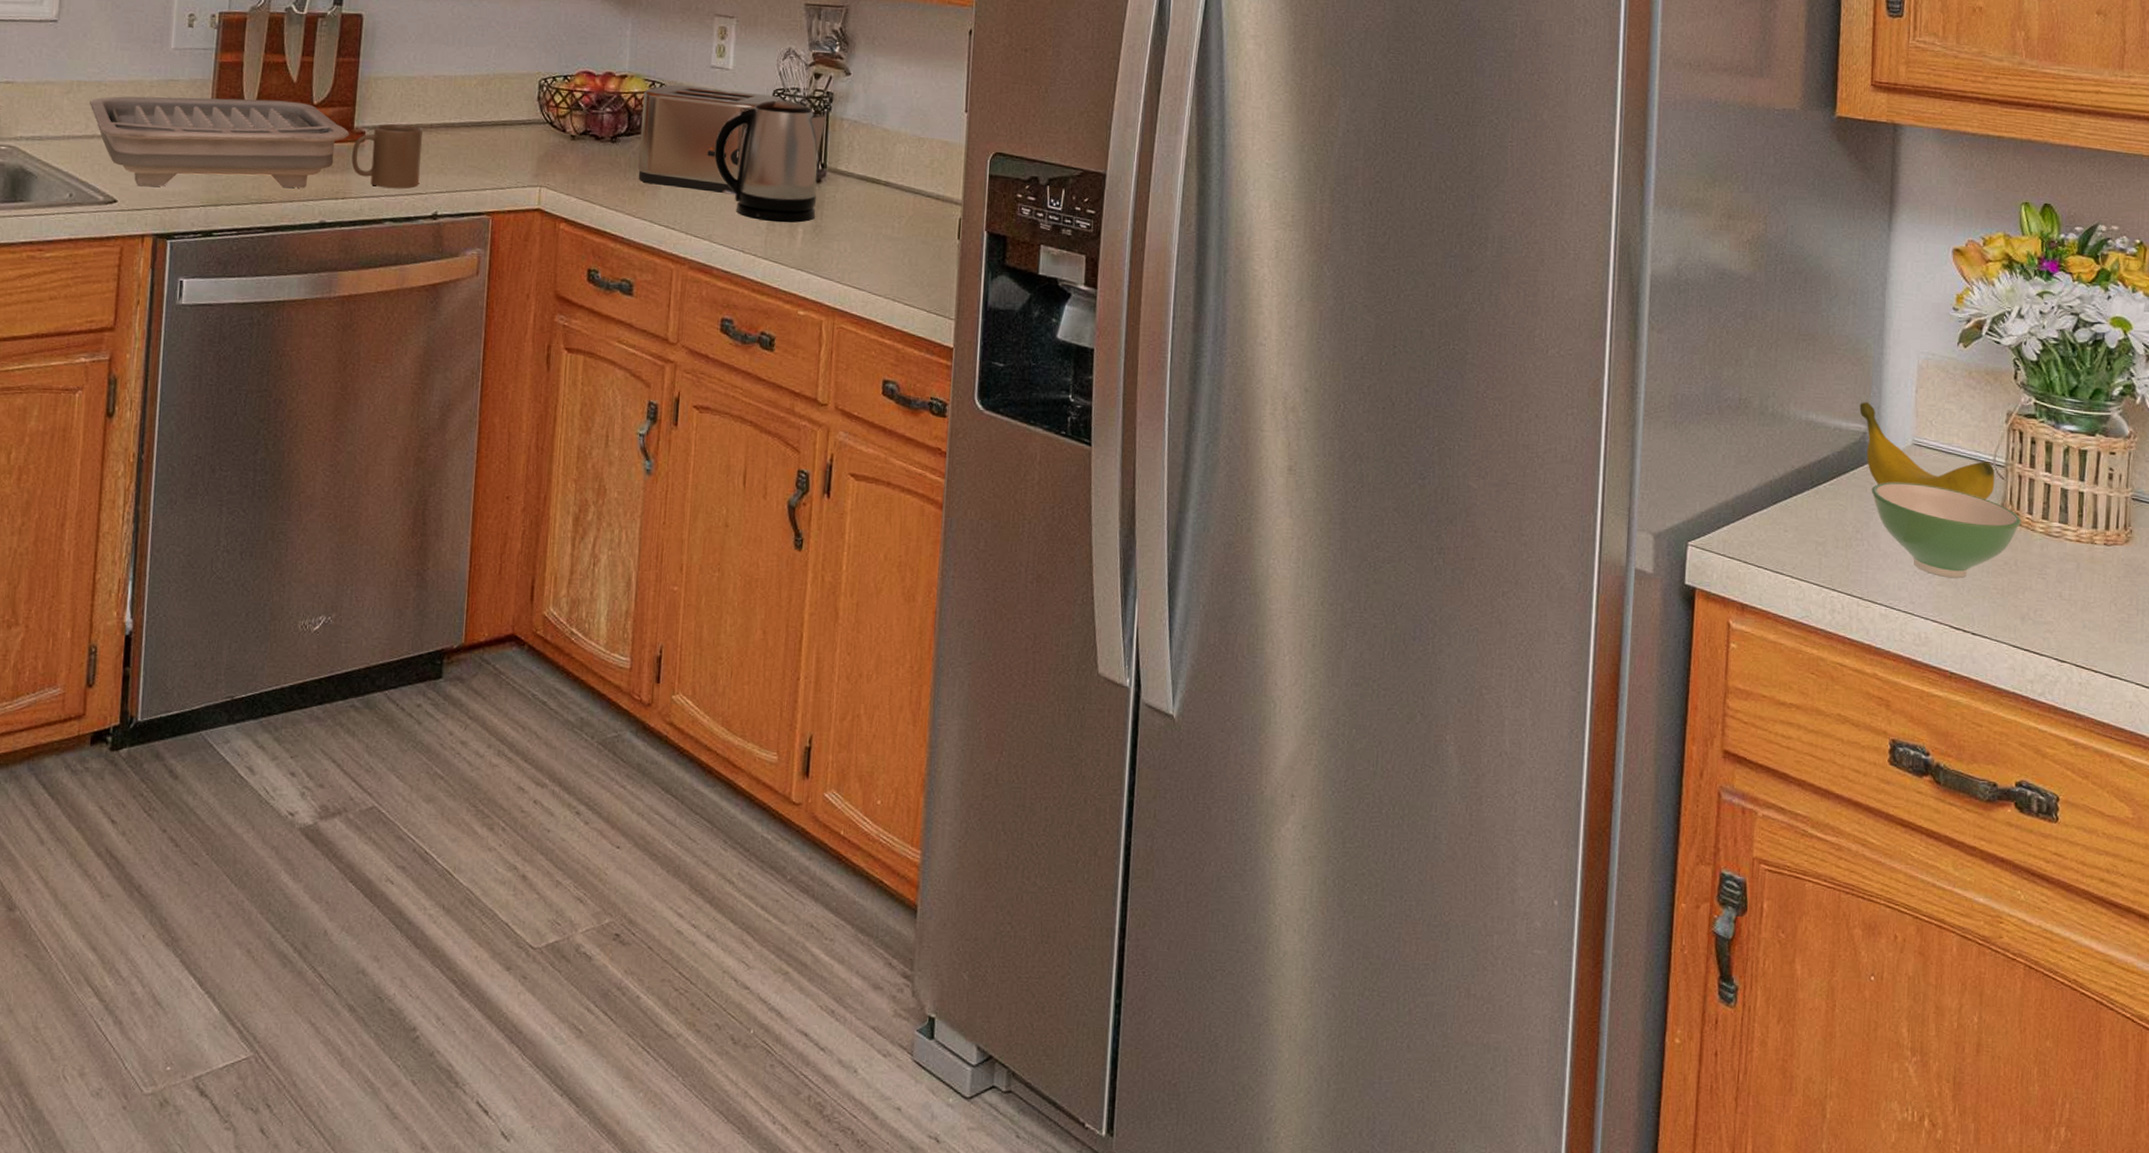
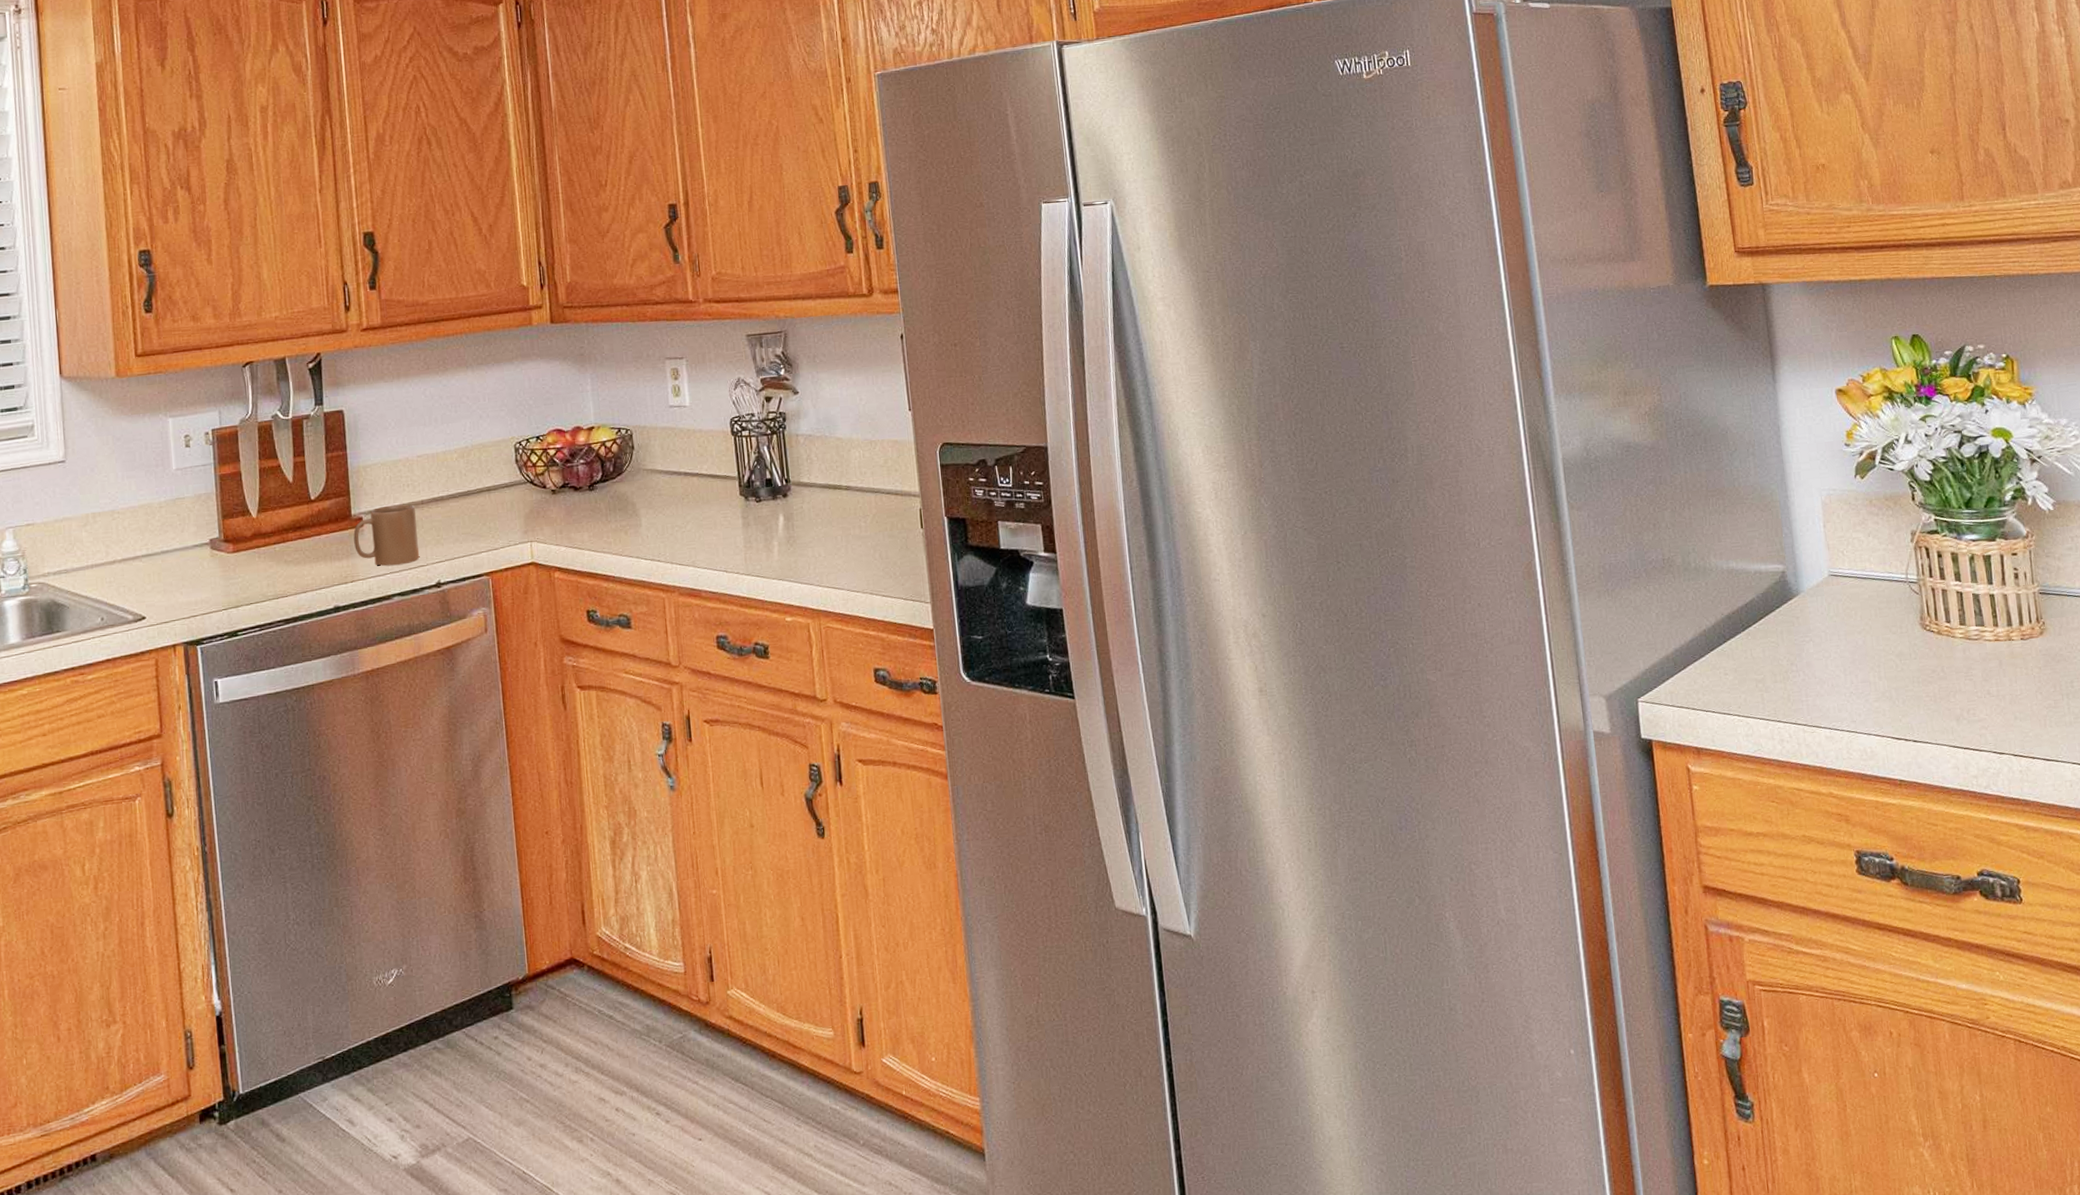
dish rack: present [90,96,350,188] -> none [106,499,349,601]
toaster: present [637,84,783,193] -> none [611,423,741,524]
kettle: present [714,100,827,223] -> none [684,426,788,541]
banana: present [1859,402,1995,500] -> none [1774,543,1911,619]
bowl: present [1871,482,2022,579] -> none [1798,610,1942,694]

